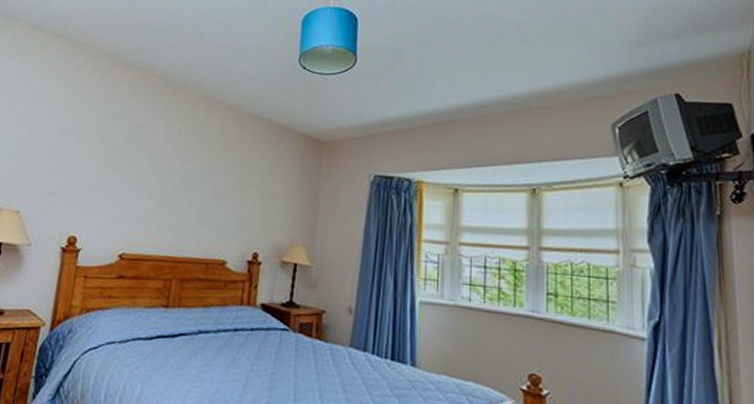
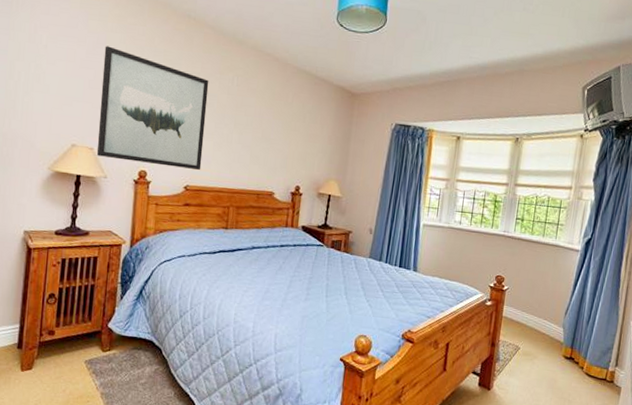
wall art: none [22,100,154,236] -> present [96,46,209,171]

